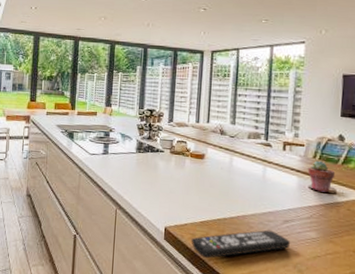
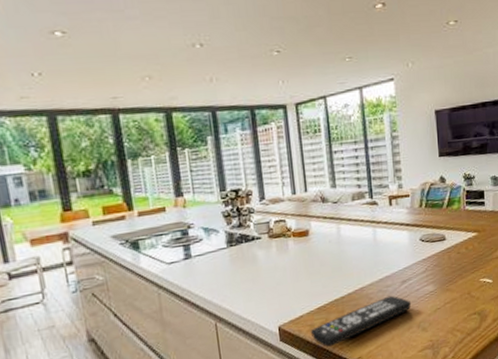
potted succulent: present [307,160,336,193] -> none [416,208,442,242]

